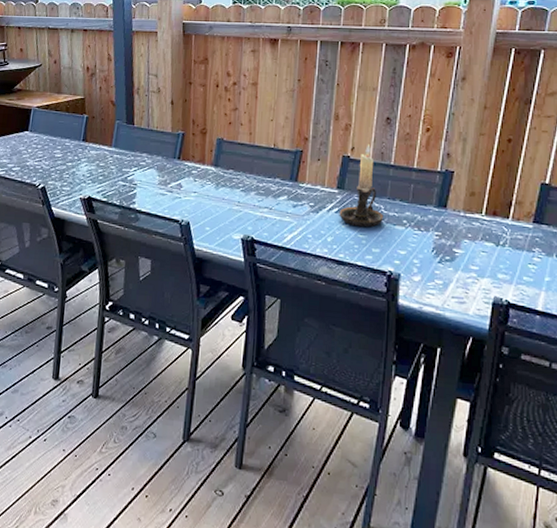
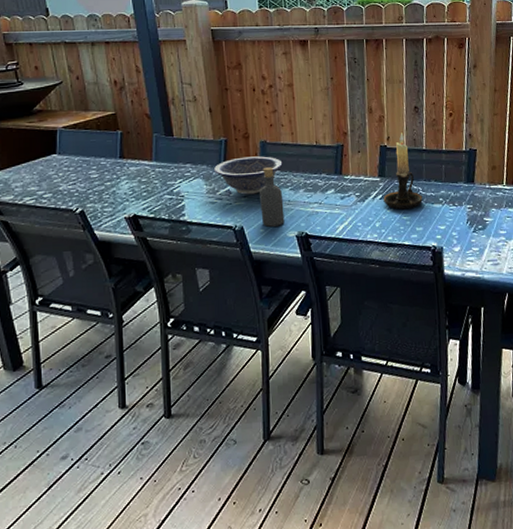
decorative bowl: none [168,152,237,191] -> present [214,156,283,195]
bottle: none [208,165,233,227] -> present [260,167,285,227]

